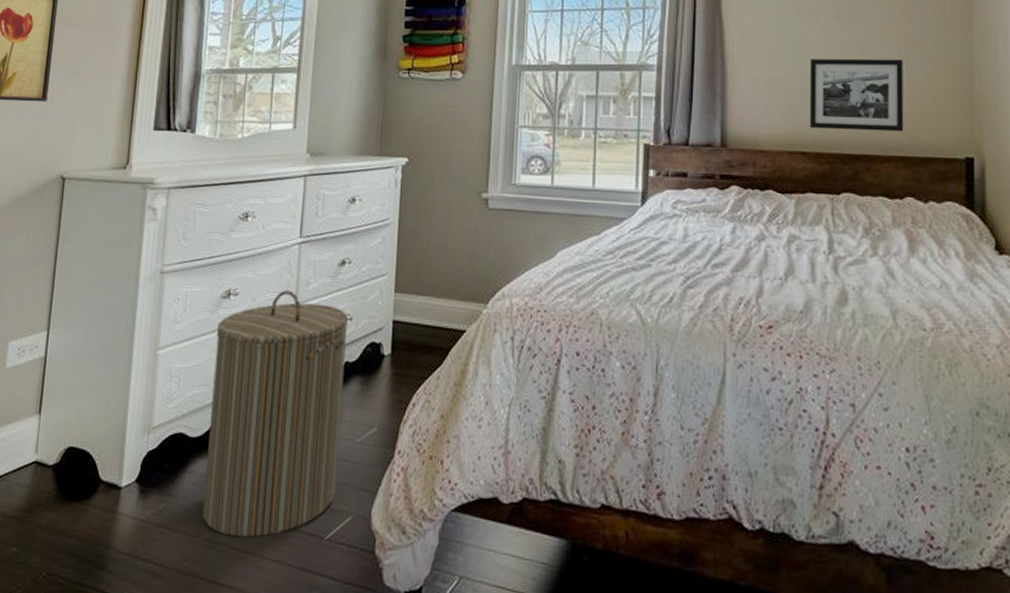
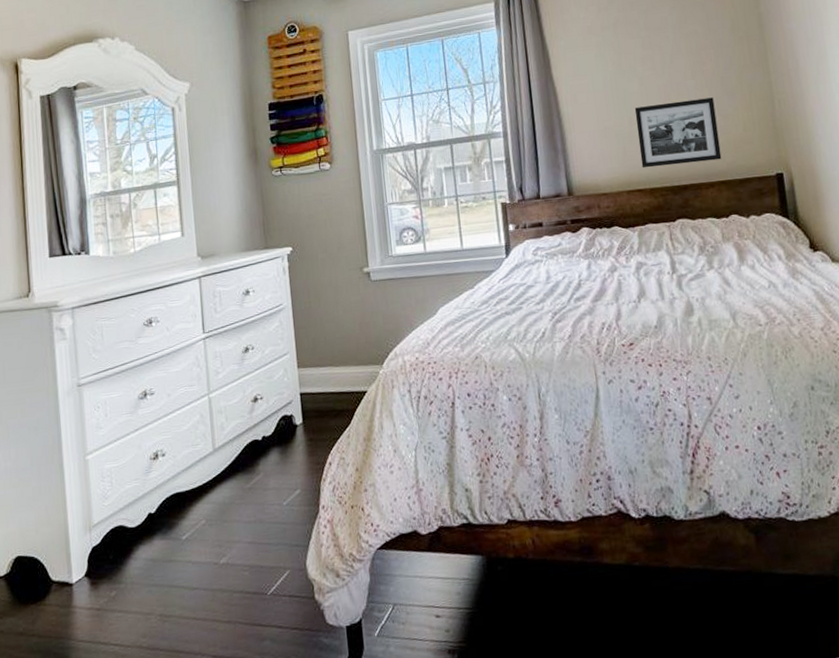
laundry hamper: present [202,290,349,538] -> none [138,382,271,608]

